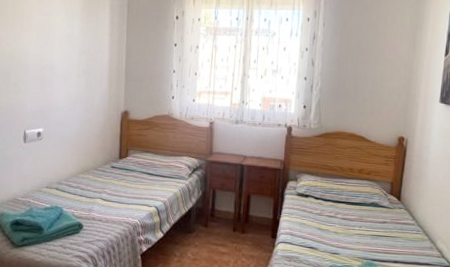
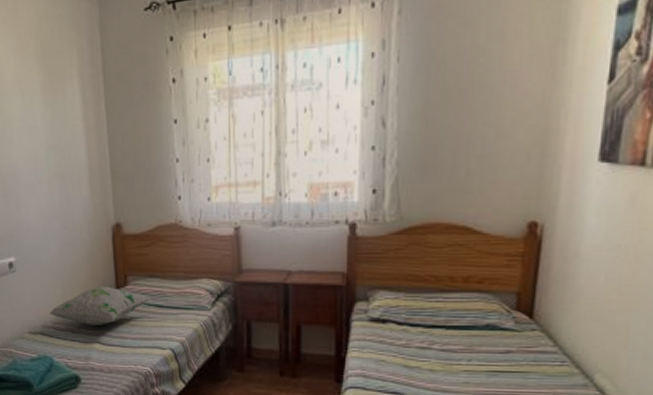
decorative pillow: none [64,156,145,186] -> present [49,286,151,325]

